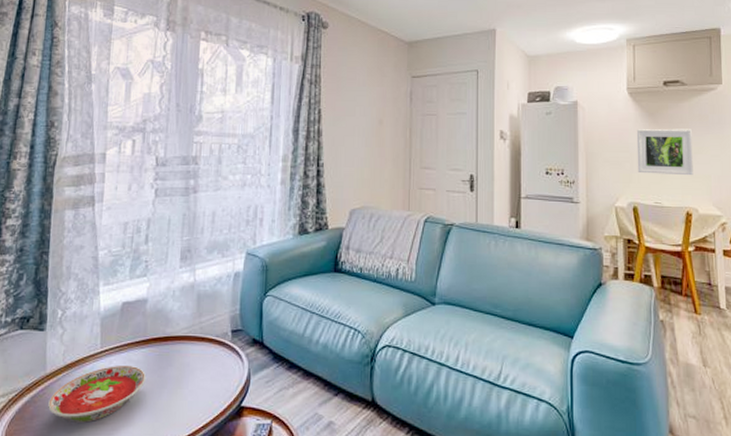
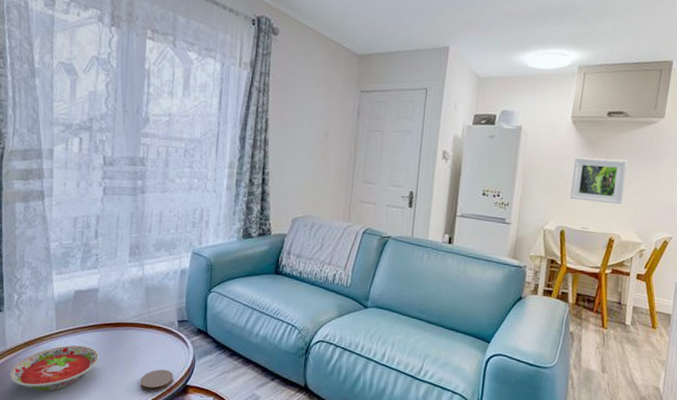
coaster: none [190,389,227,417] -> present [140,369,174,392]

